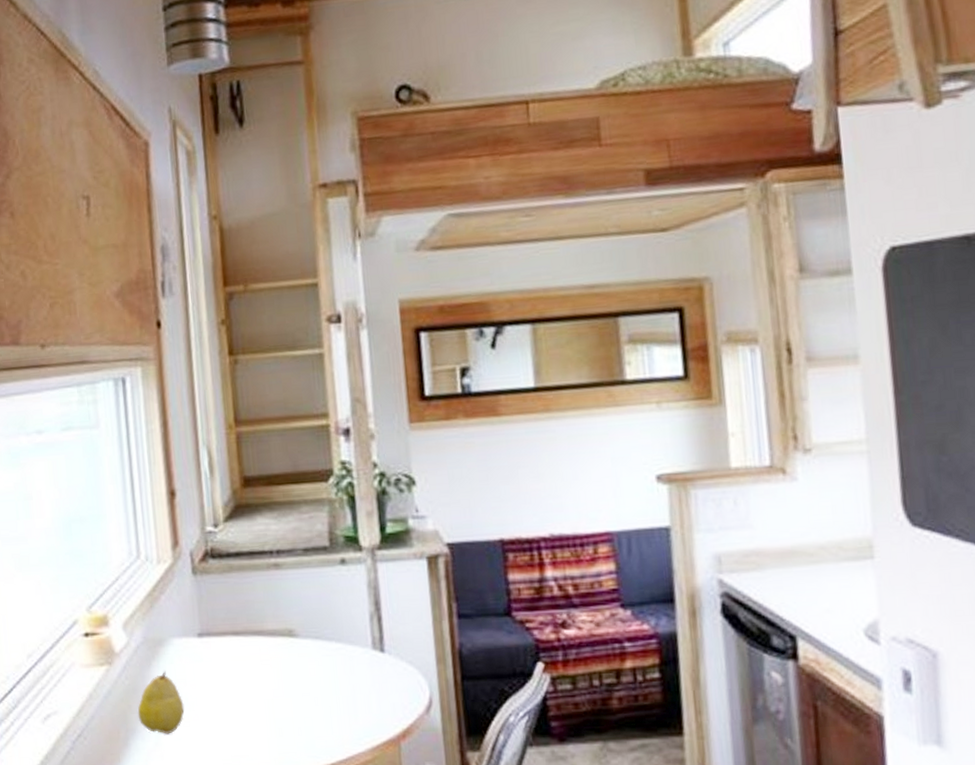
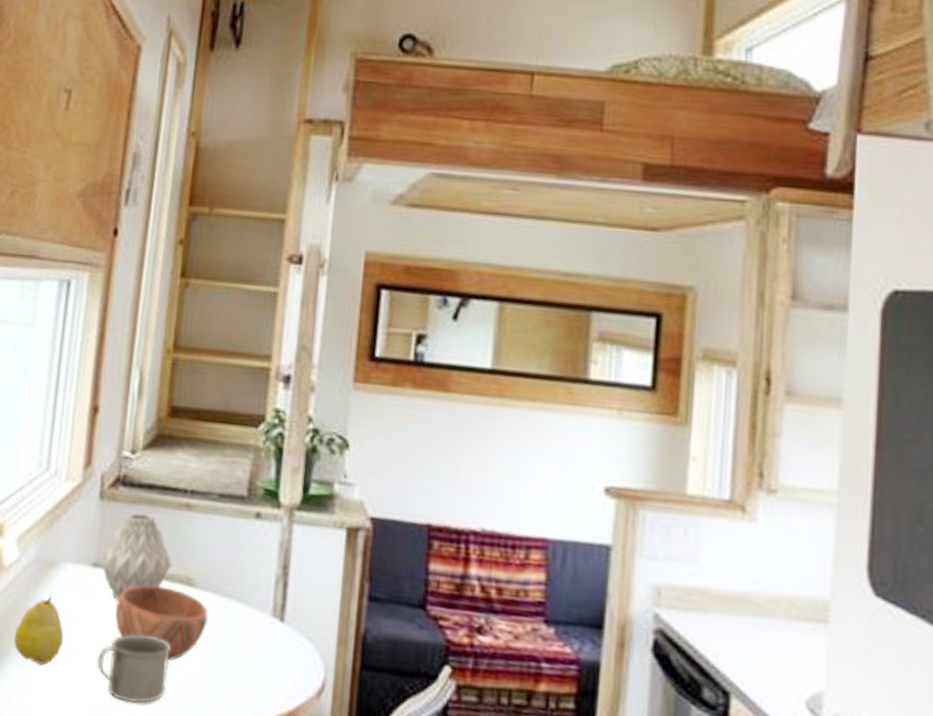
vase: none [203,580,272,664] -> present [100,513,172,601]
mug: none [219,689,287,752] -> present [97,634,171,704]
bowl: none [226,642,314,707] -> present [115,585,208,660]

